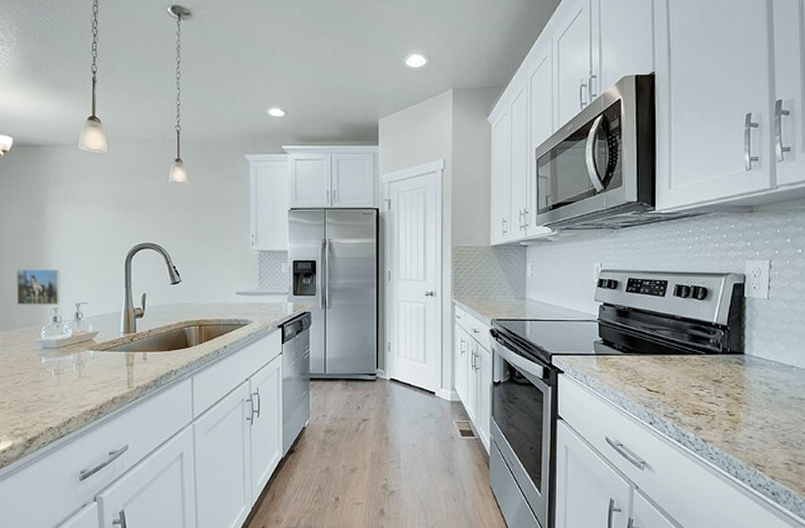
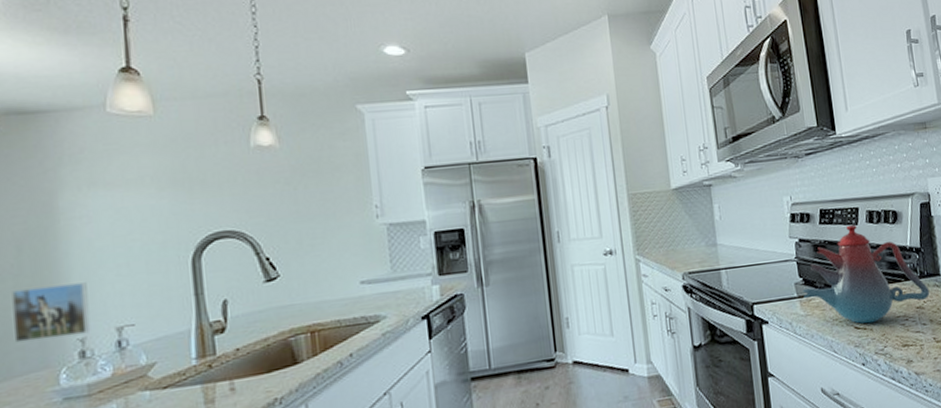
teakettle: none [601,296,730,388] -> present [803,224,930,324]

